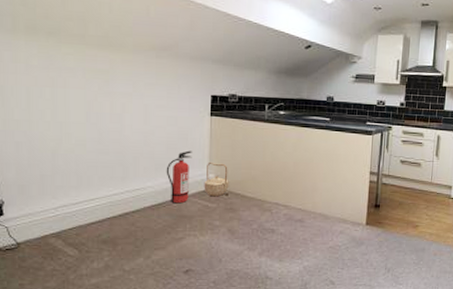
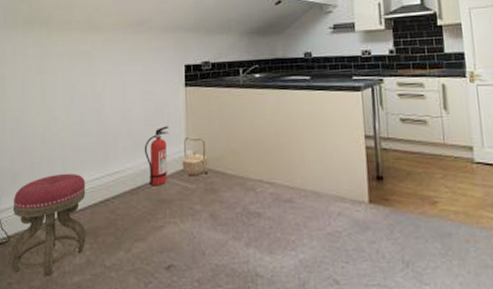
stool: none [21,187,104,278] -> present [10,173,86,276]

